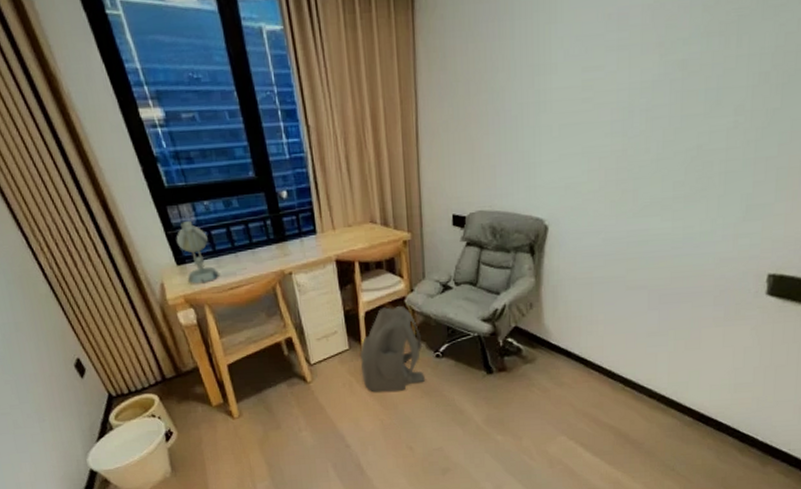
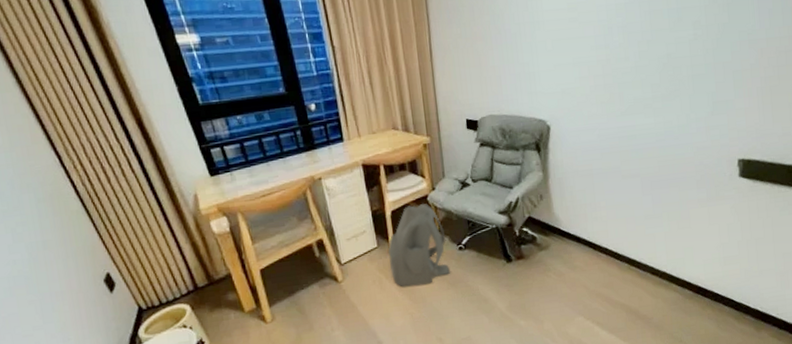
desk lamp: present [176,220,221,284] -> none [209,134,253,194]

